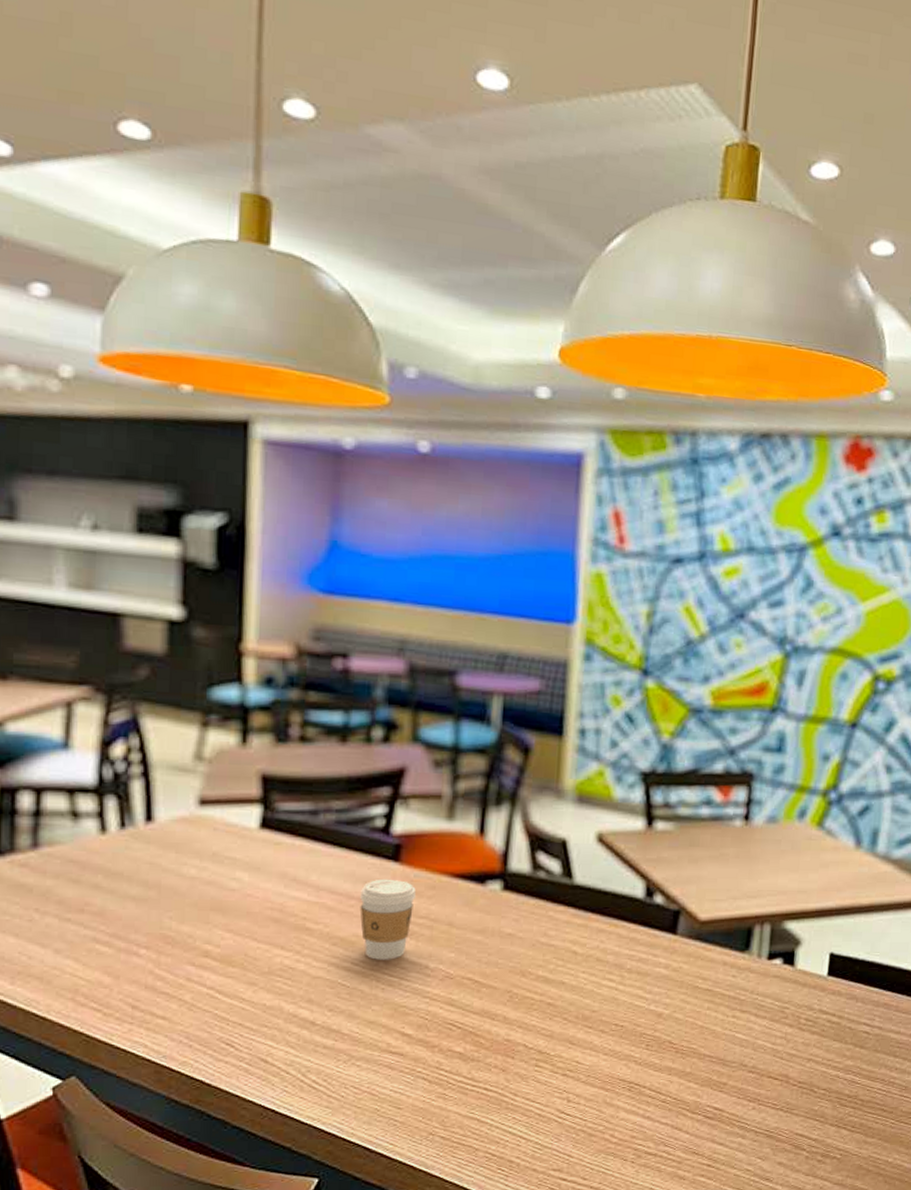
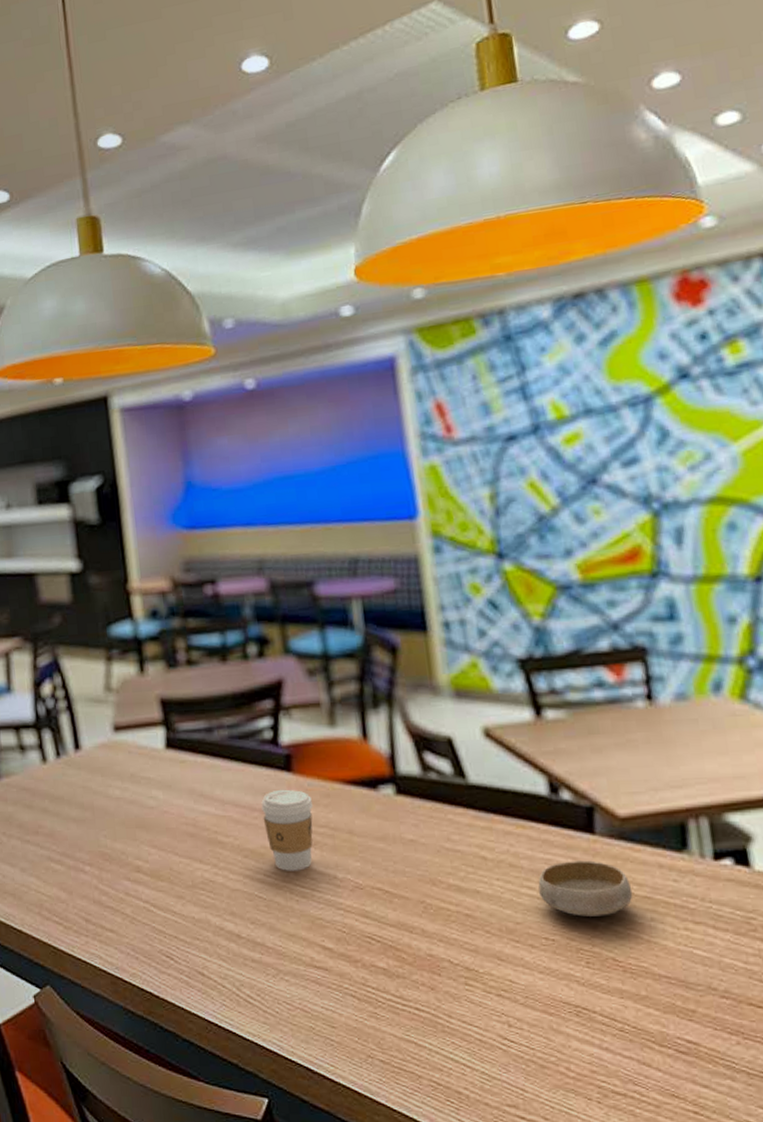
bowl: none [618,957,698,1006] -> present [538,860,633,917]

